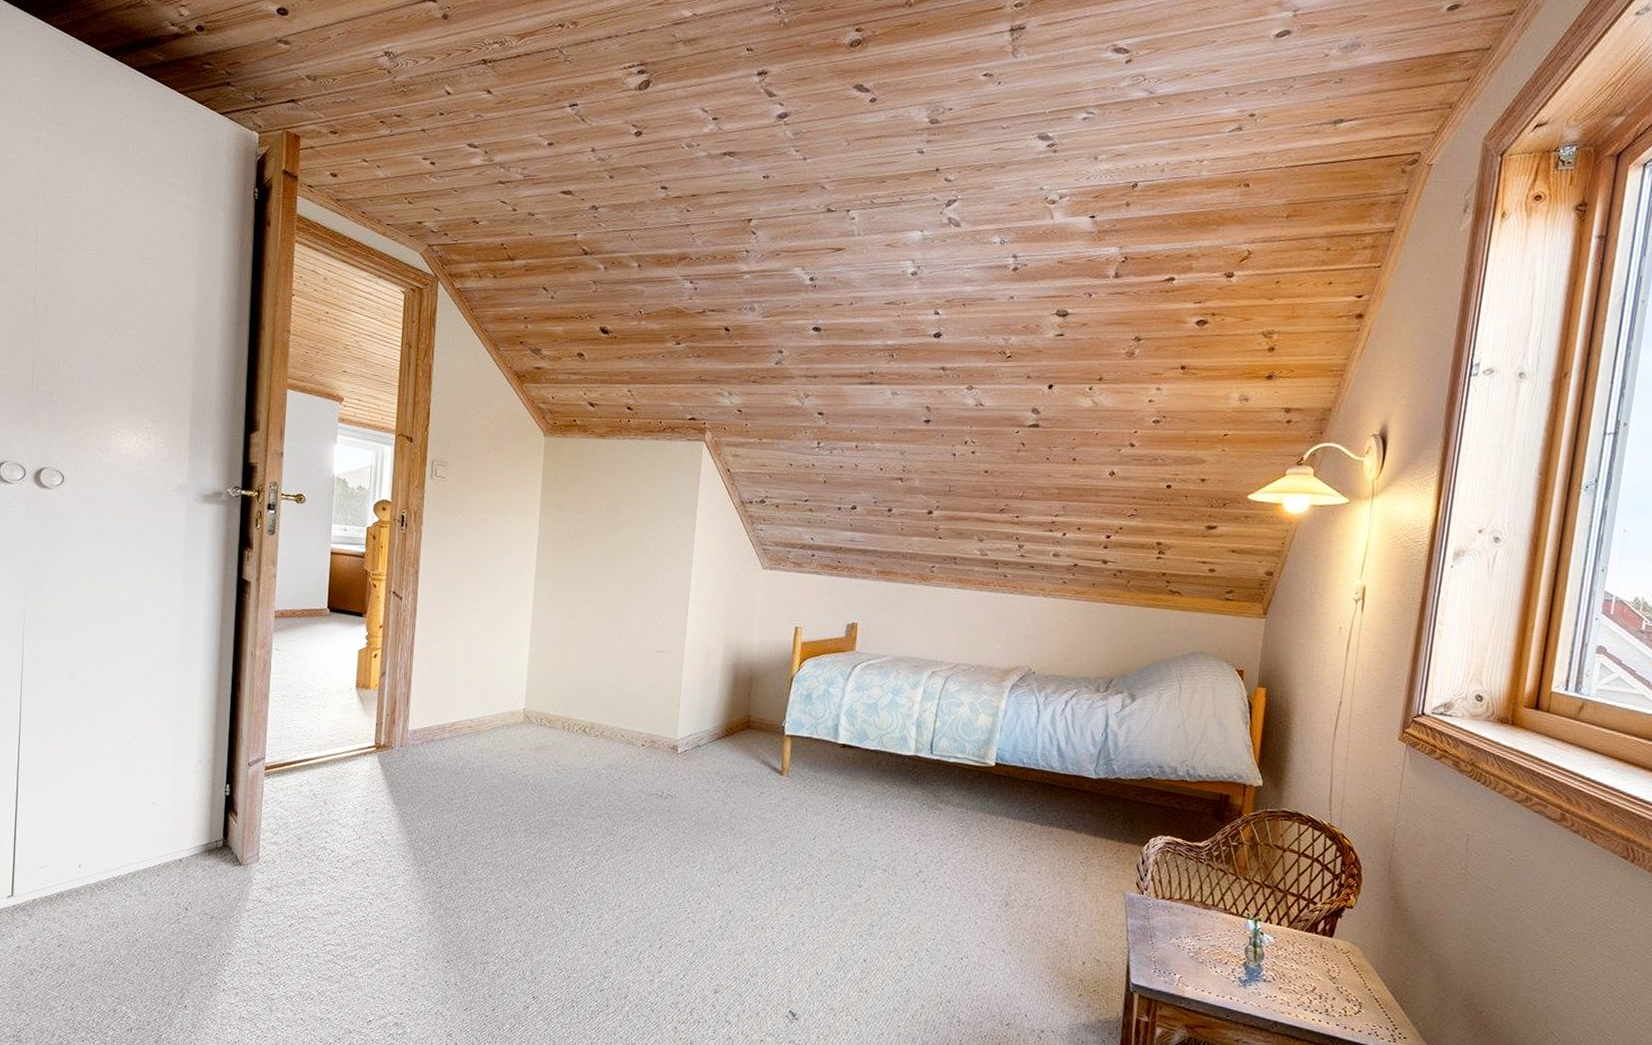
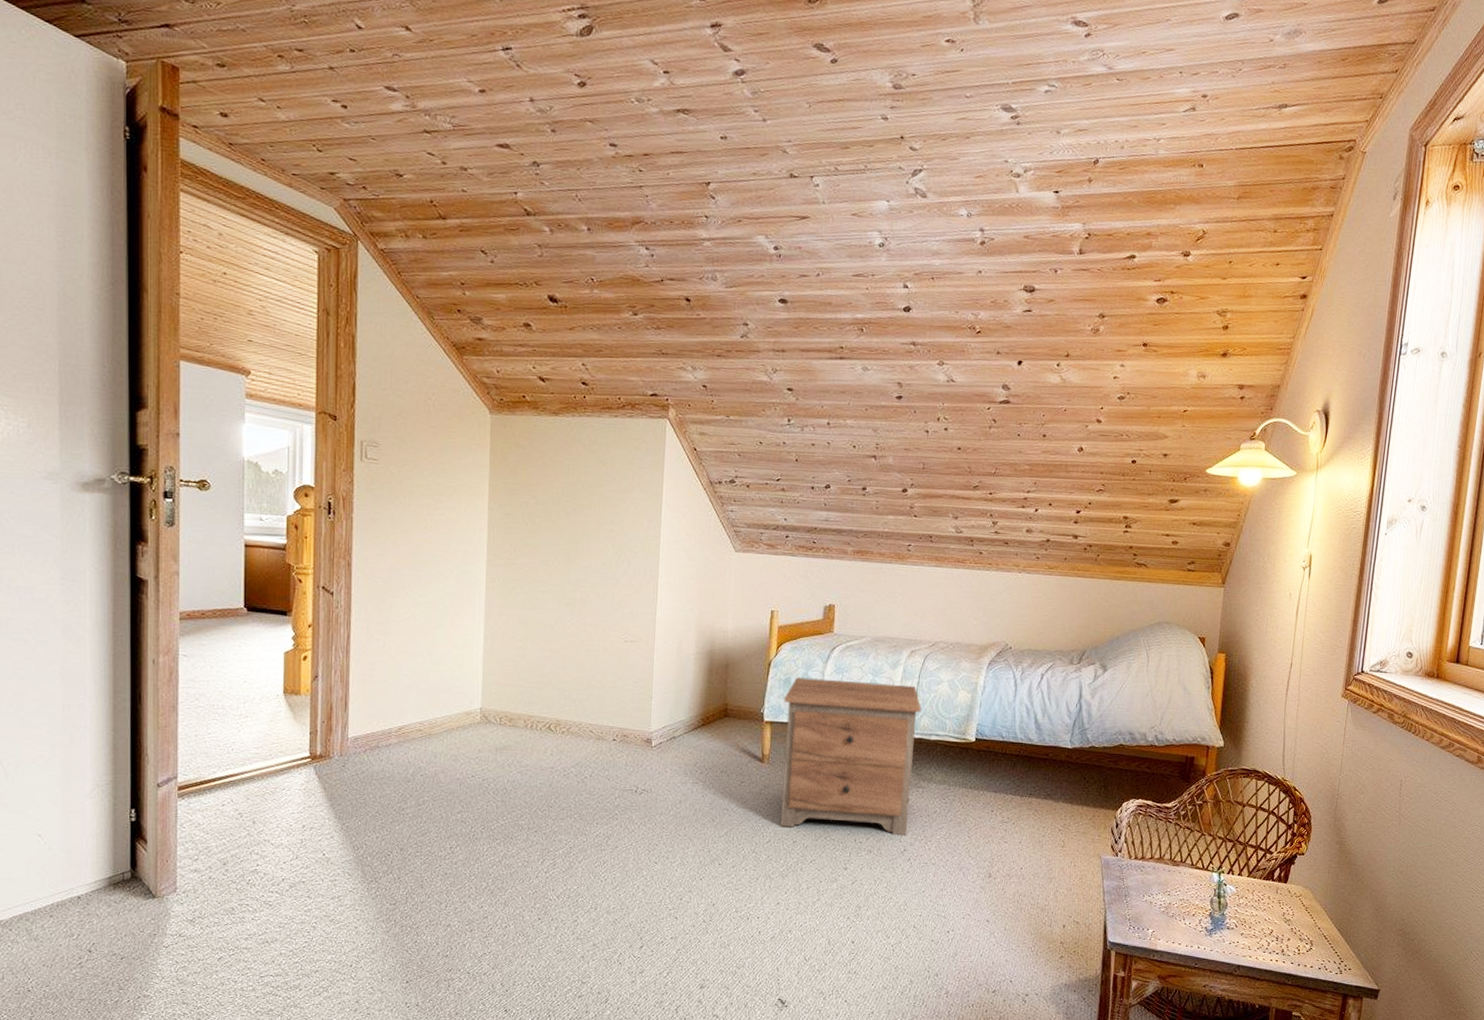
nightstand: none [797,692,941,858] -> present [780,676,921,836]

